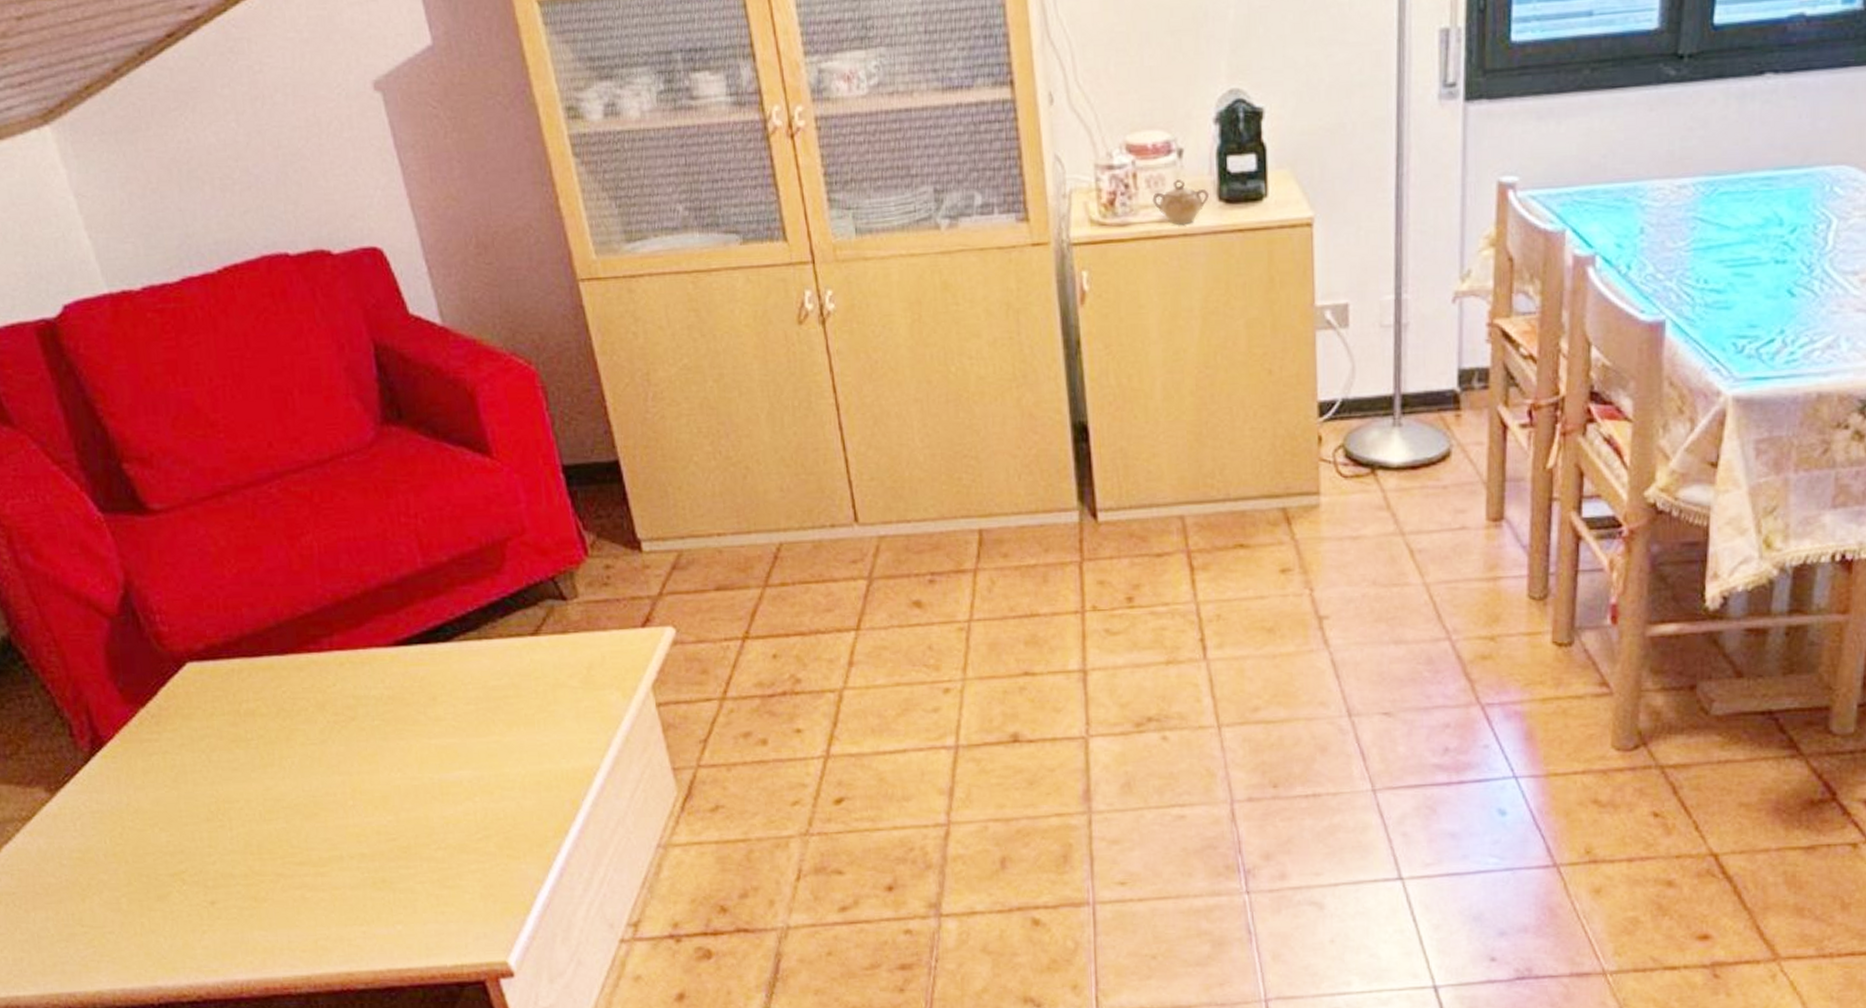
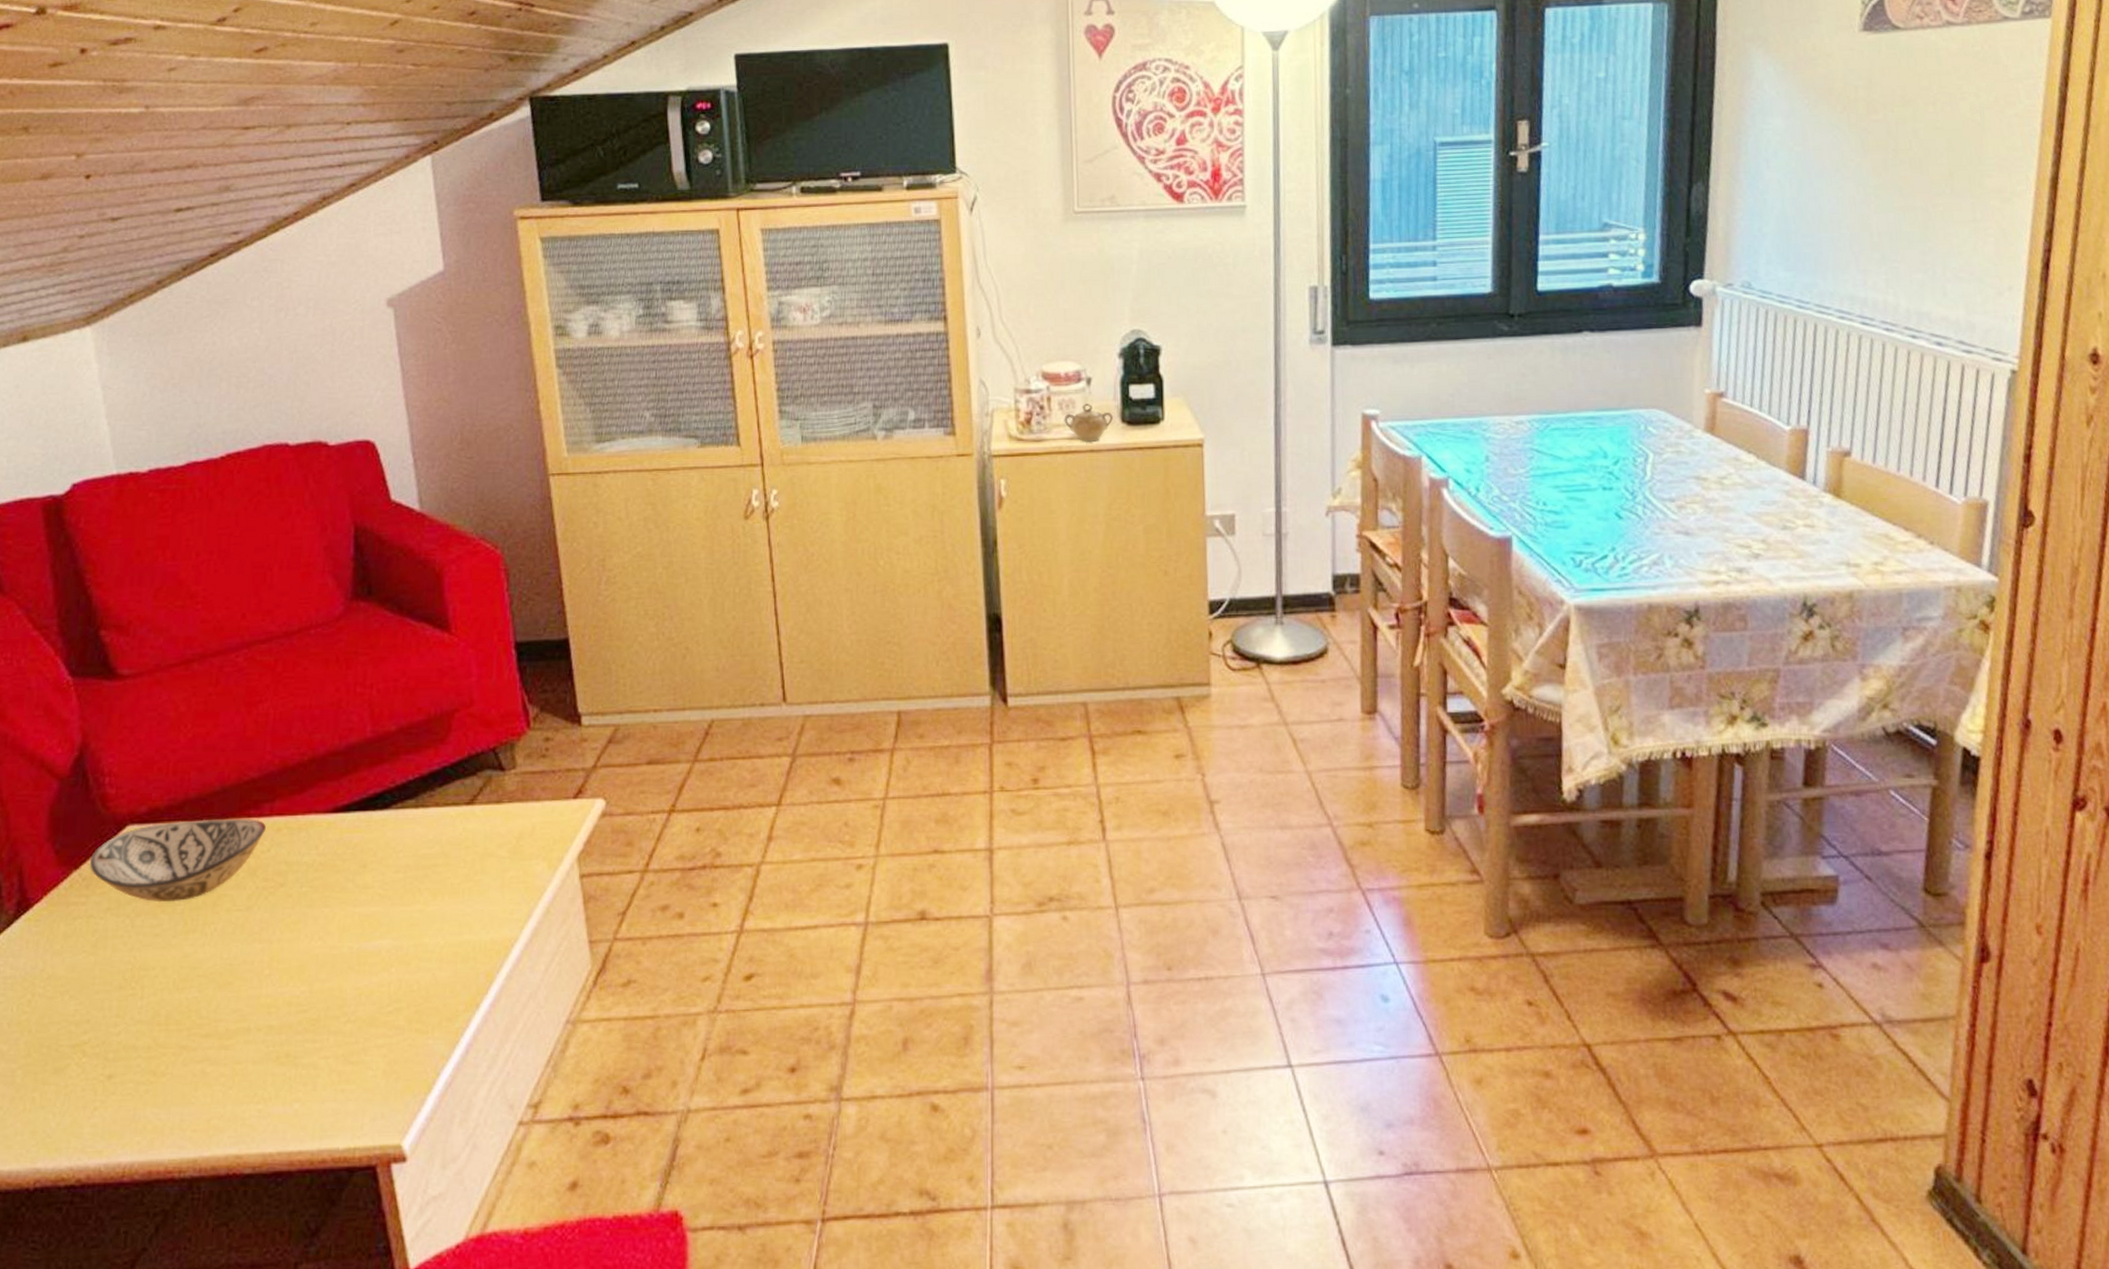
decorative bowl: none [154,654,328,738] -> present [89,819,266,903]

